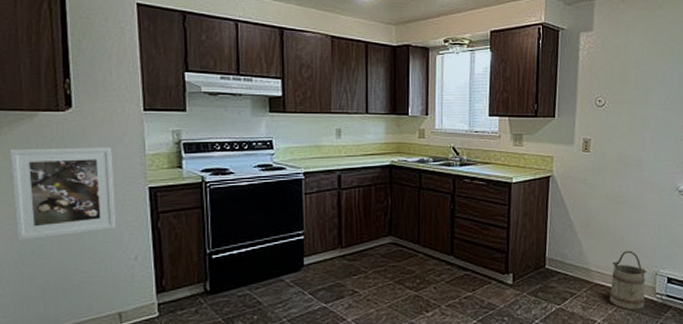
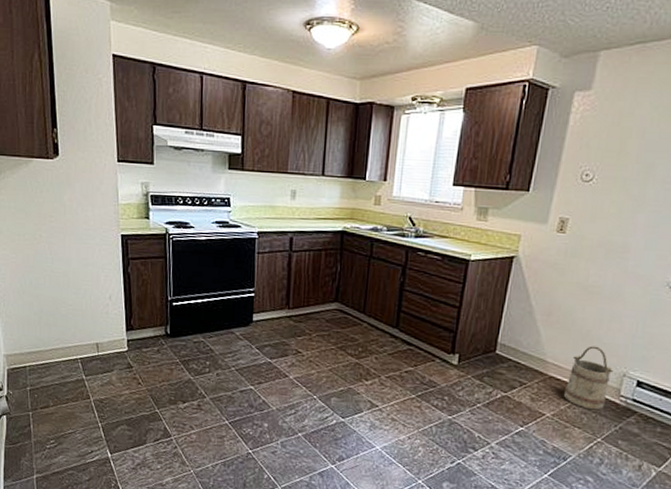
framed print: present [9,147,116,241] -> none [11,191,95,273]

